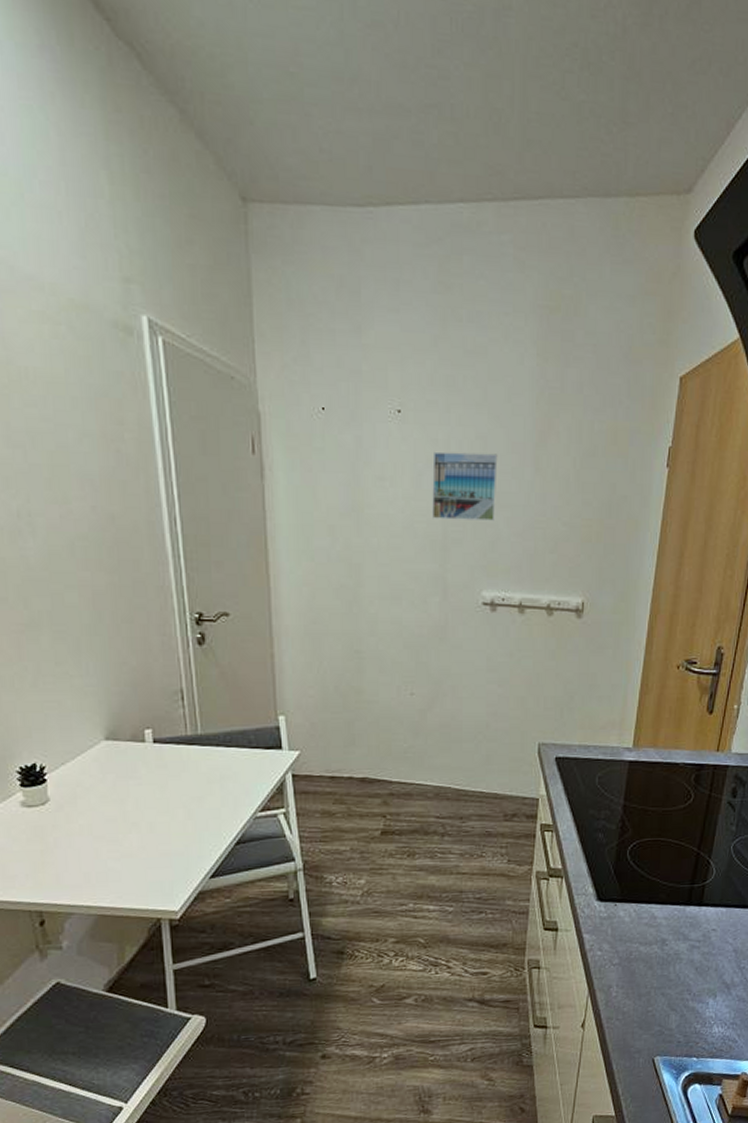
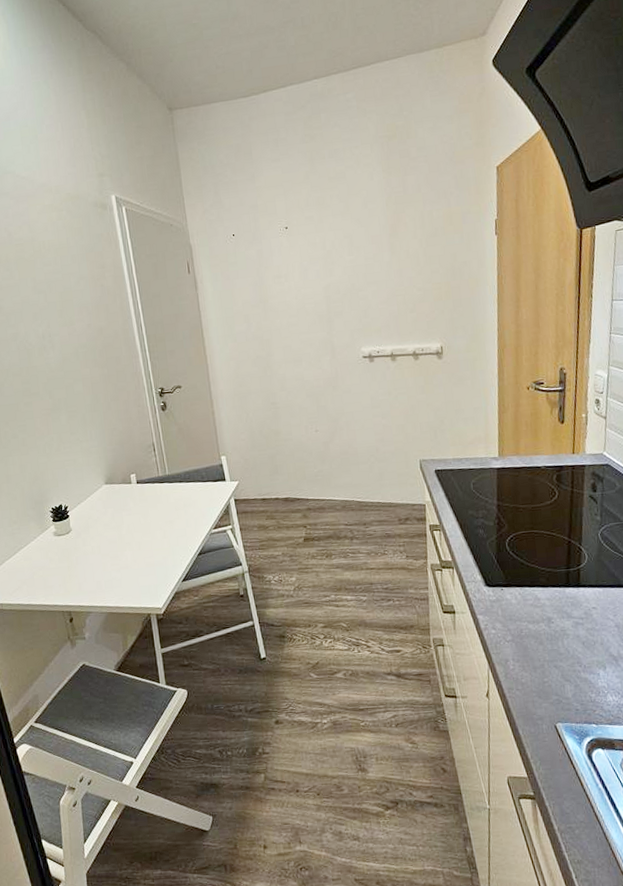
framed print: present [432,451,498,521] -> none [314,246,365,300]

